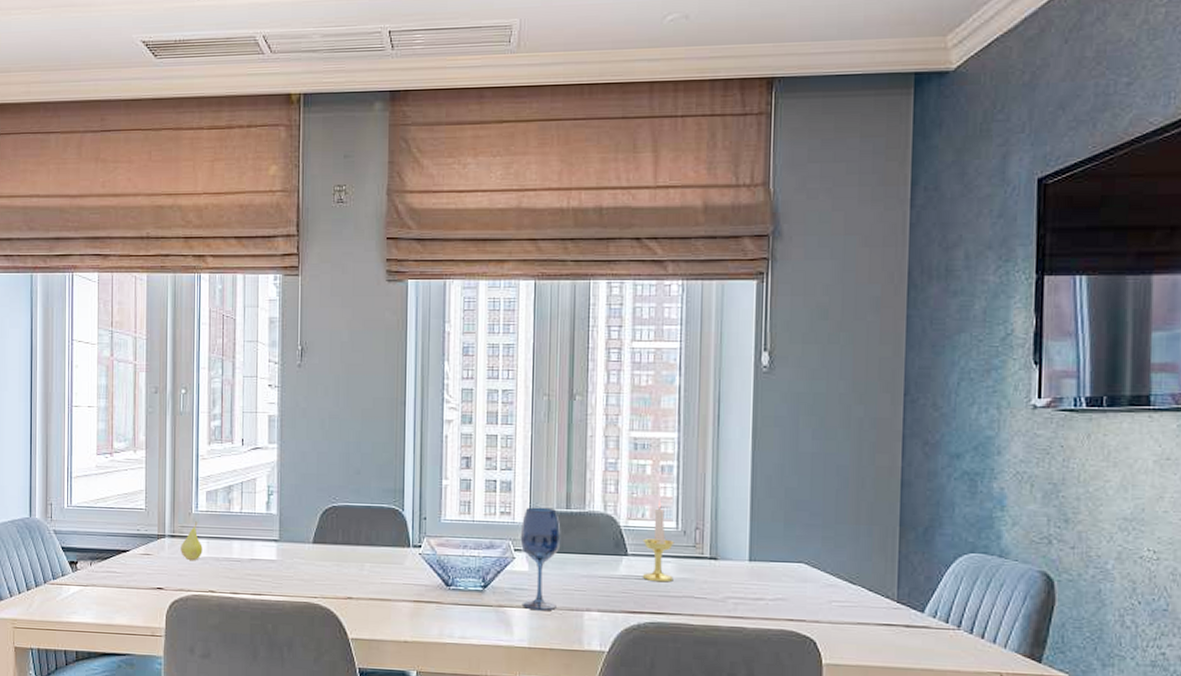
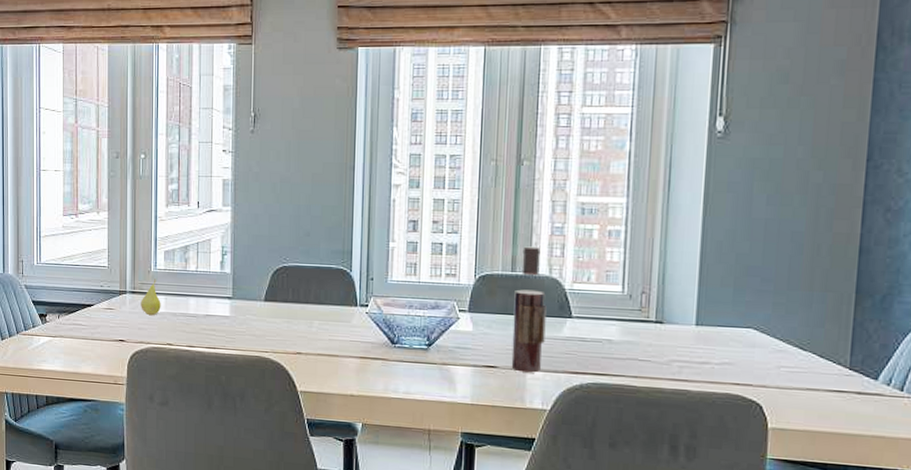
wineglass: present [520,507,561,611] -> none [465,269,506,370]
wine bottle: none [568,483,602,614] -> present [511,246,547,373]
candlestick: present [642,499,675,583] -> none [586,264,620,345]

